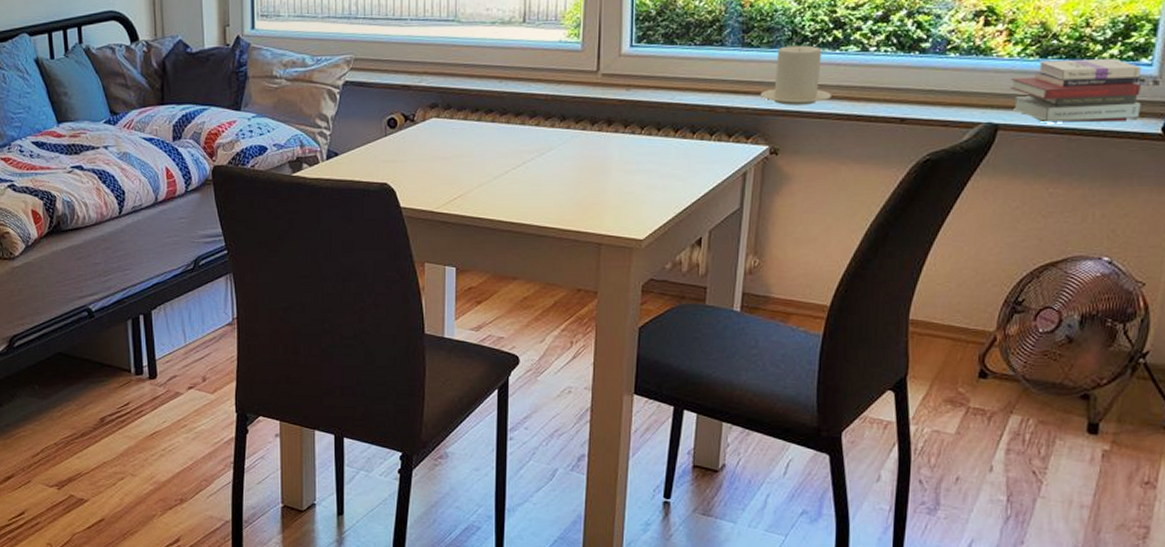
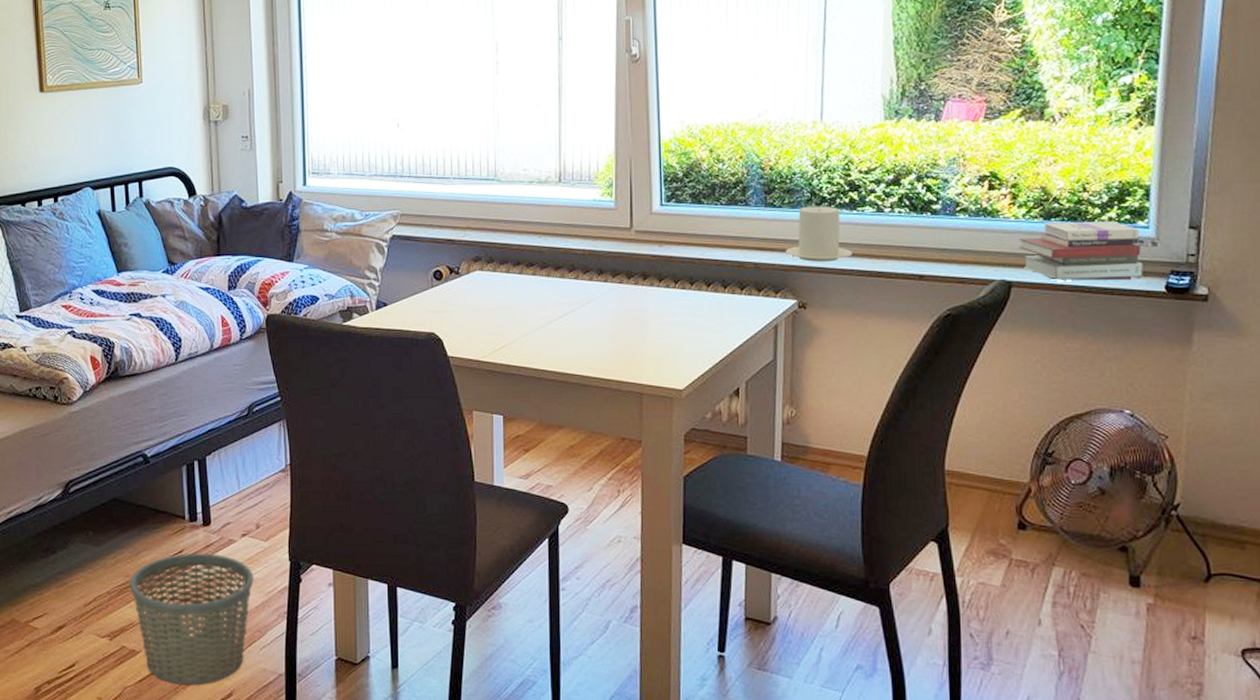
basket: none [76,405,201,532] -> present [129,553,254,685]

